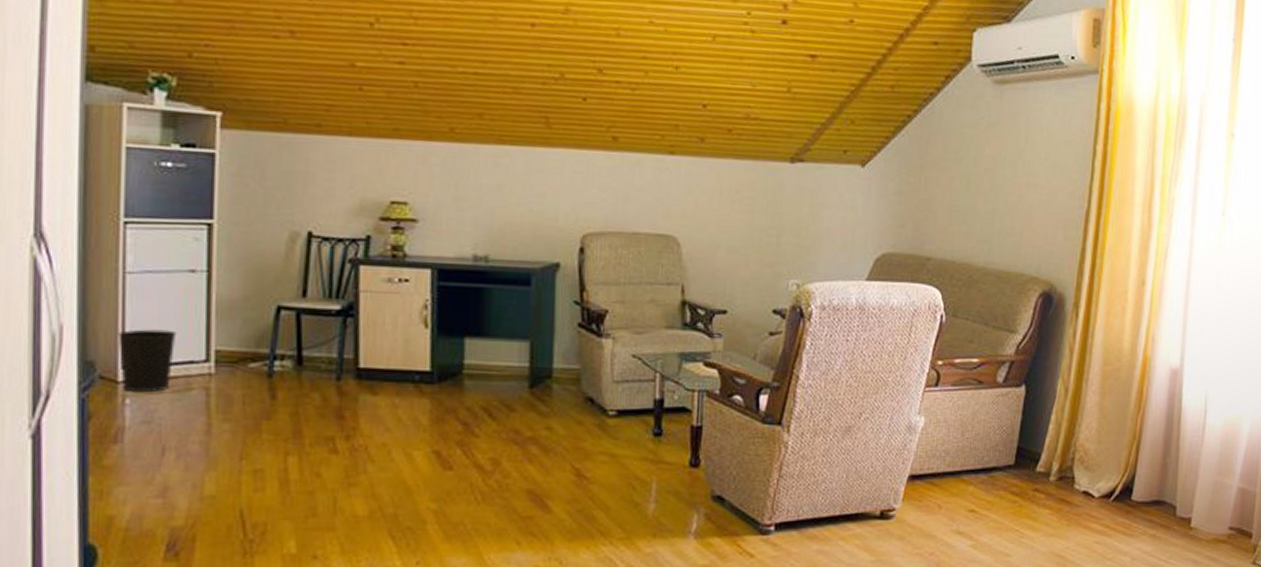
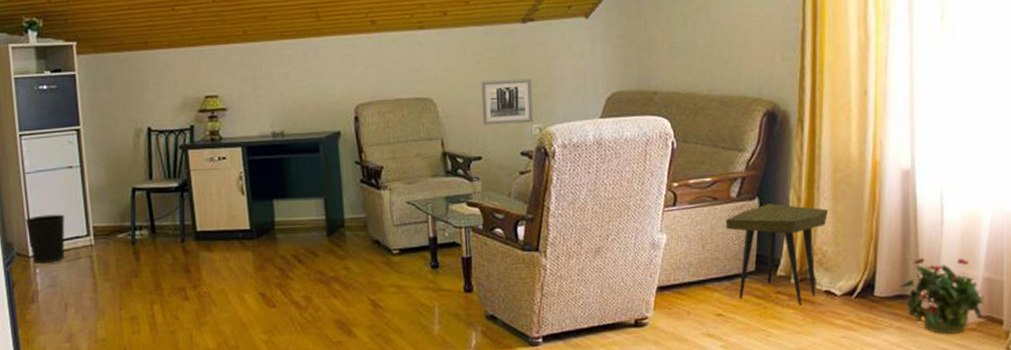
wall art: none [733,223,794,277] -> present [481,78,534,125]
side table: none [988,392,1095,506] -> present [725,203,829,305]
potted plant: none [1157,463,1237,545] -> present [900,258,985,334]

